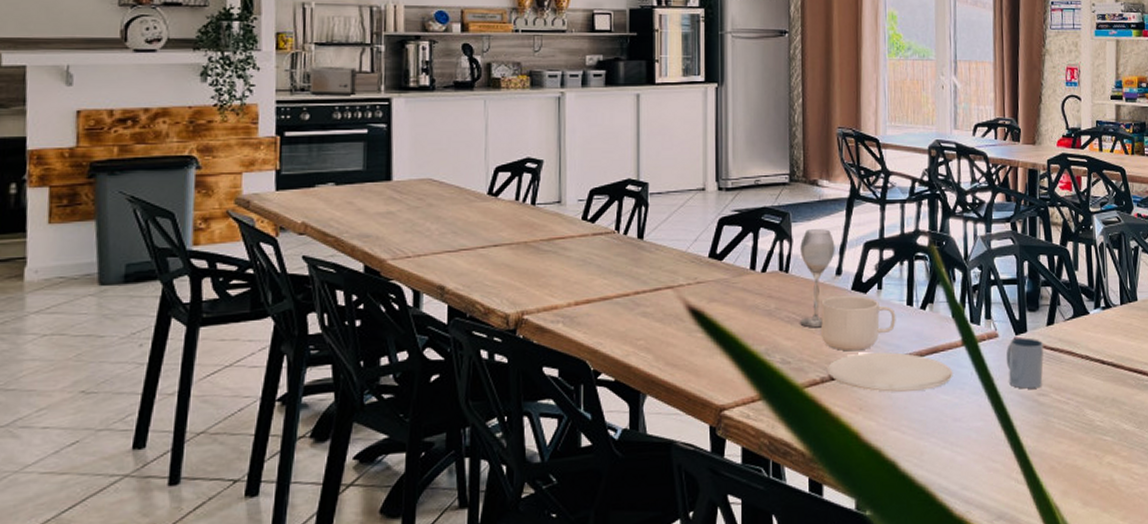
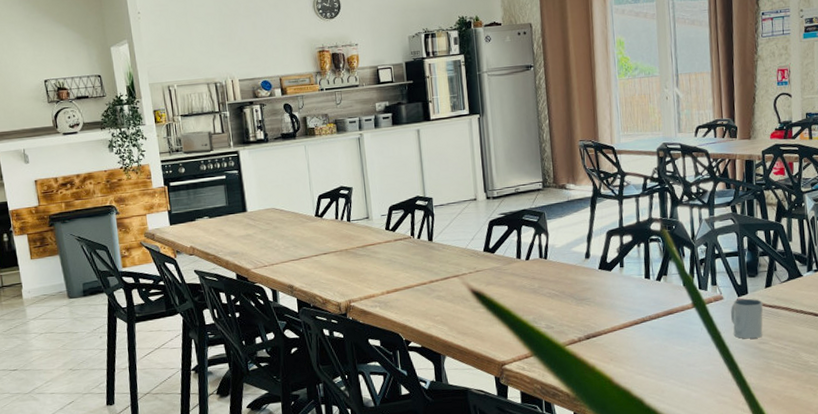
wineglass: present [800,229,835,328] -> none [555,223,584,300]
cup: present [821,295,896,352] -> none [575,273,637,317]
plate: present [828,352,953,393] -> none [583,315,686,347]

